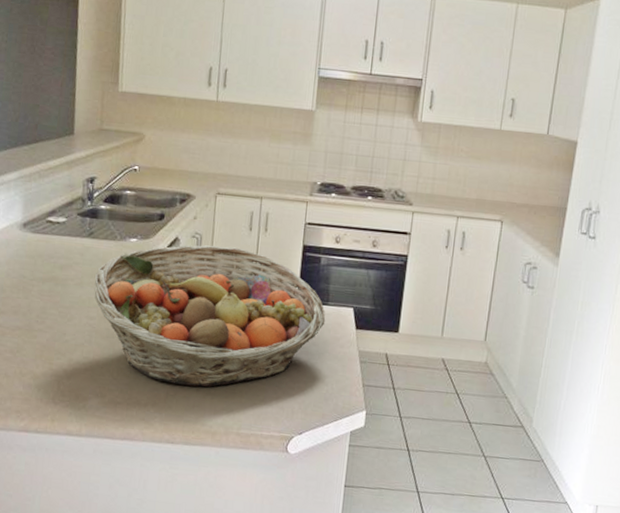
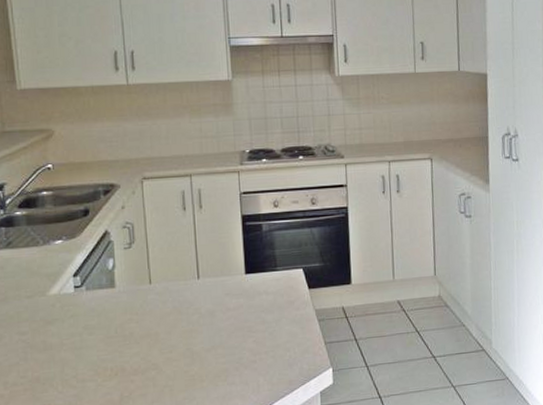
fruit basket: present [94,244,326,387] -> none [21,230,277,385]

